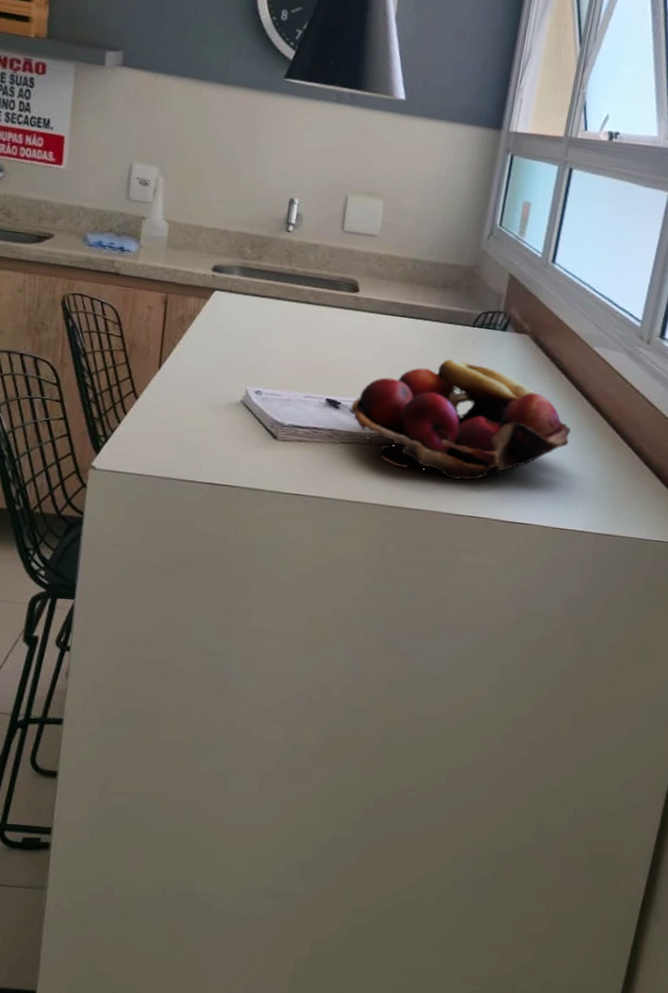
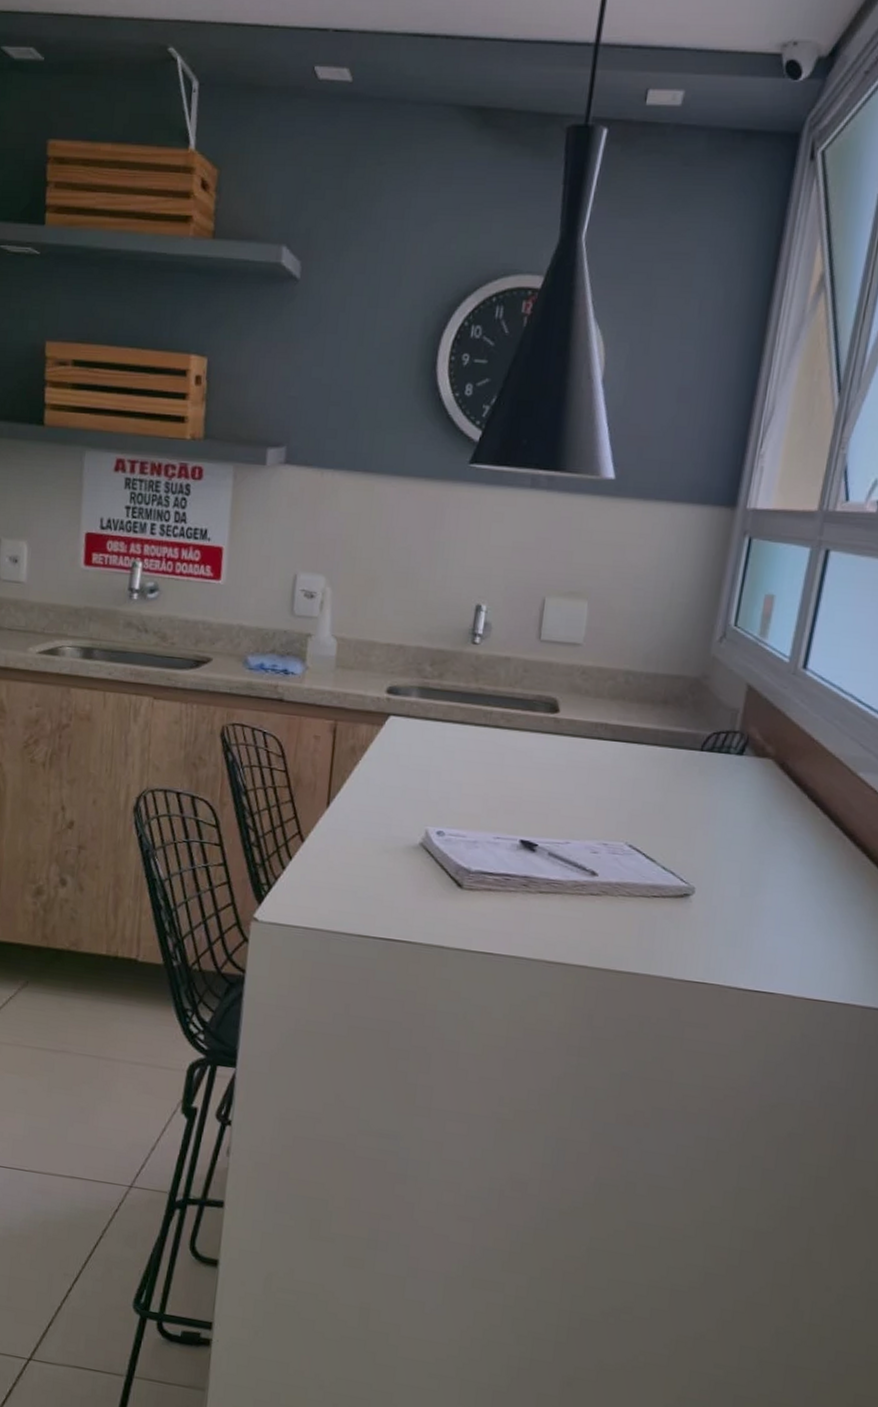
fruit basket: present [350,359,571,481] -> none [549,791,828,939]

